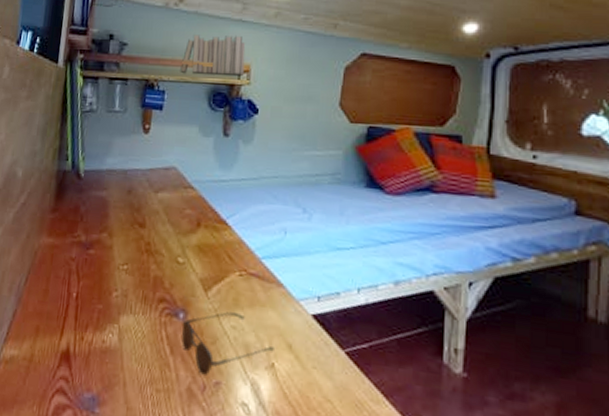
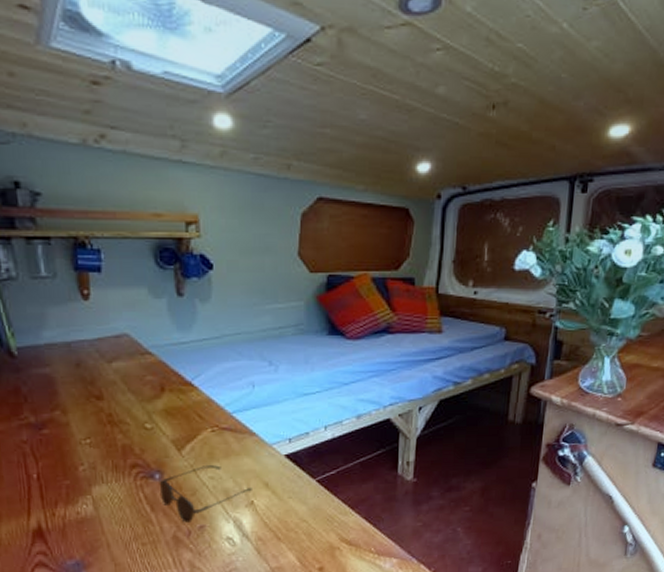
books: present [180,35,246,77] -> none [115,180,192,229]

